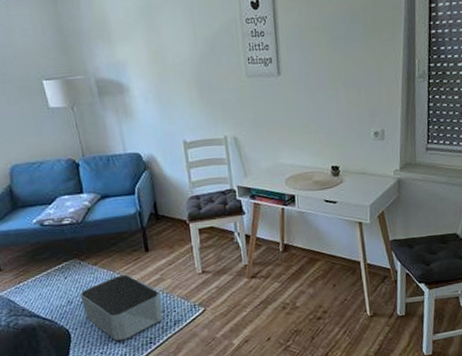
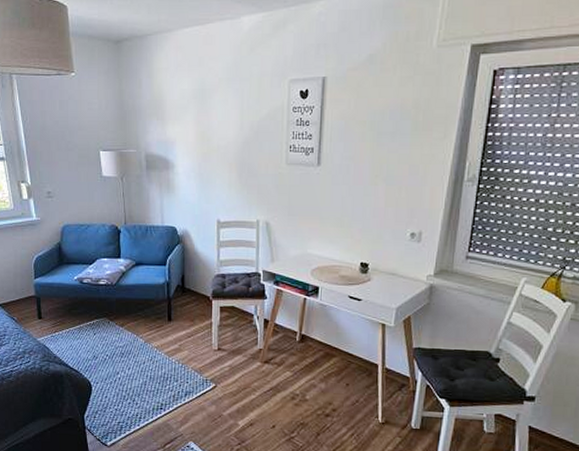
storage bin: present [80,274,164,341] -> none [105,339,176,402]

